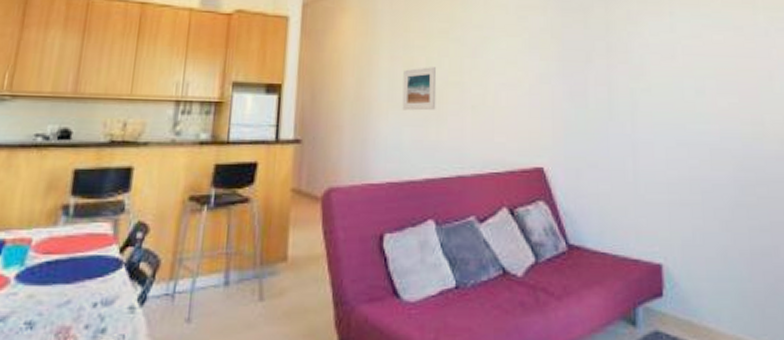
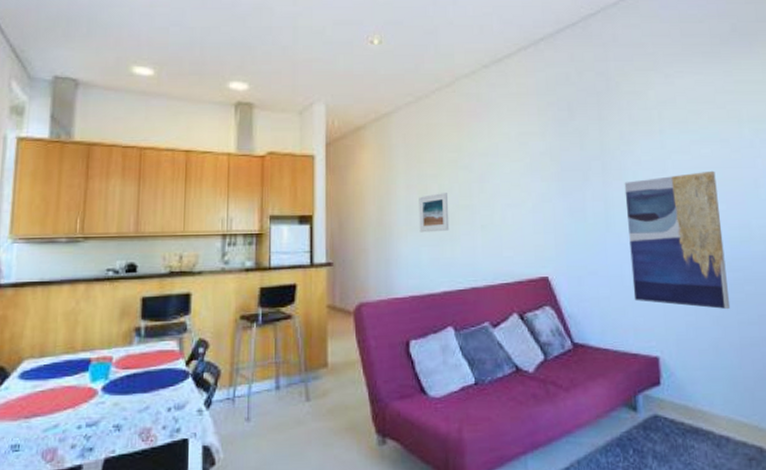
wall art: none [630,59,741,214] -> present [624,170,731,310]

